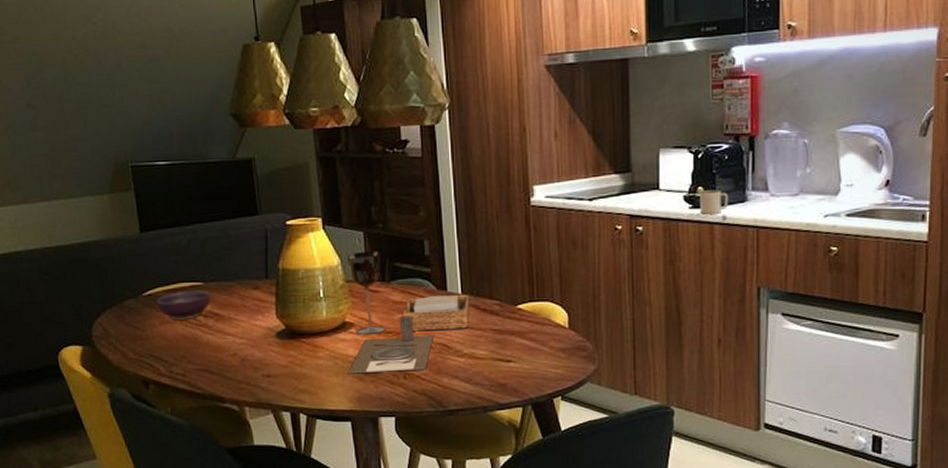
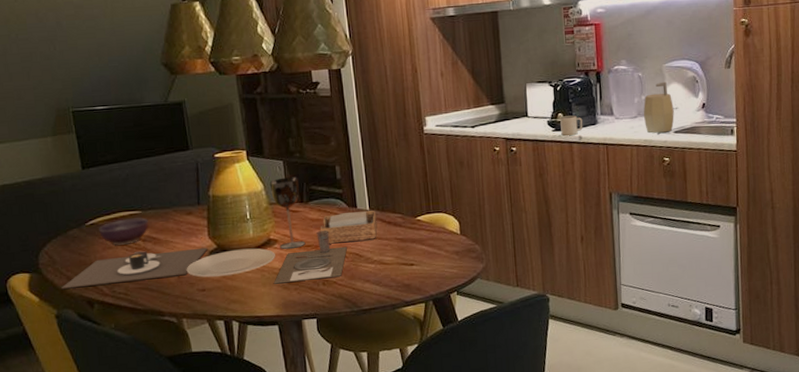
place setting: none [115,327,275,366] -> present [61,247,208,289]
plate: none [250,331,351,363] -> present [186,248,275,278]
soap dispenser: none [807,151,848,216] -> present [643,81,674,133]

